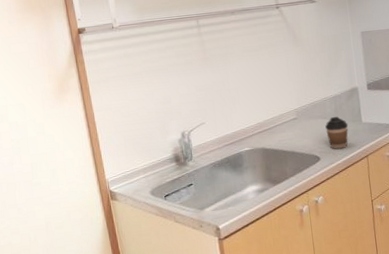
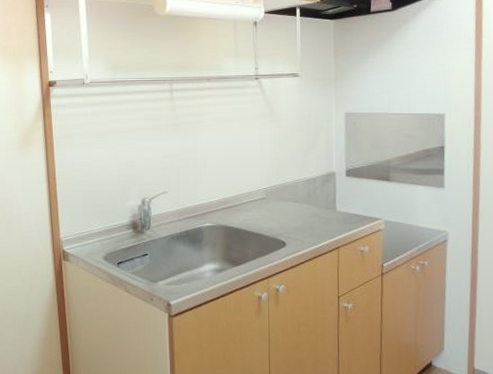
coffee cup: present [325,117,349,149] -> none [295,202,321,237]

